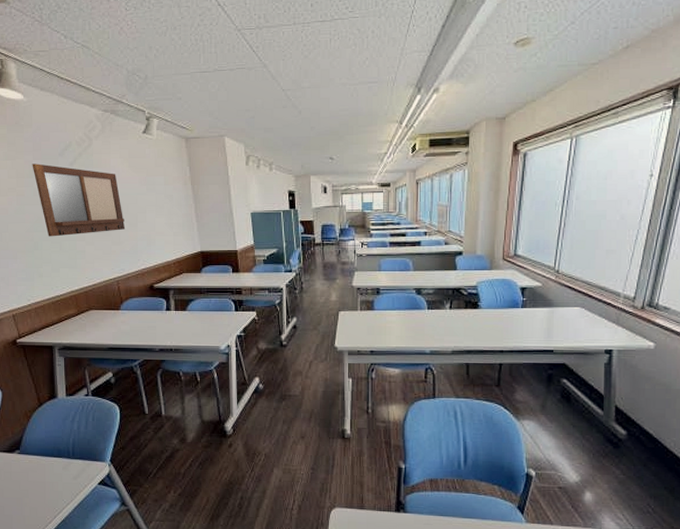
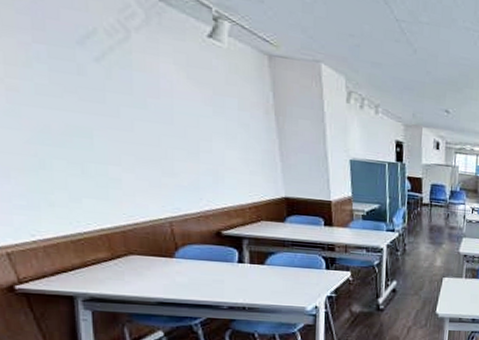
writing board: present [32,163,126,237] -> none [30,48,182,159]

